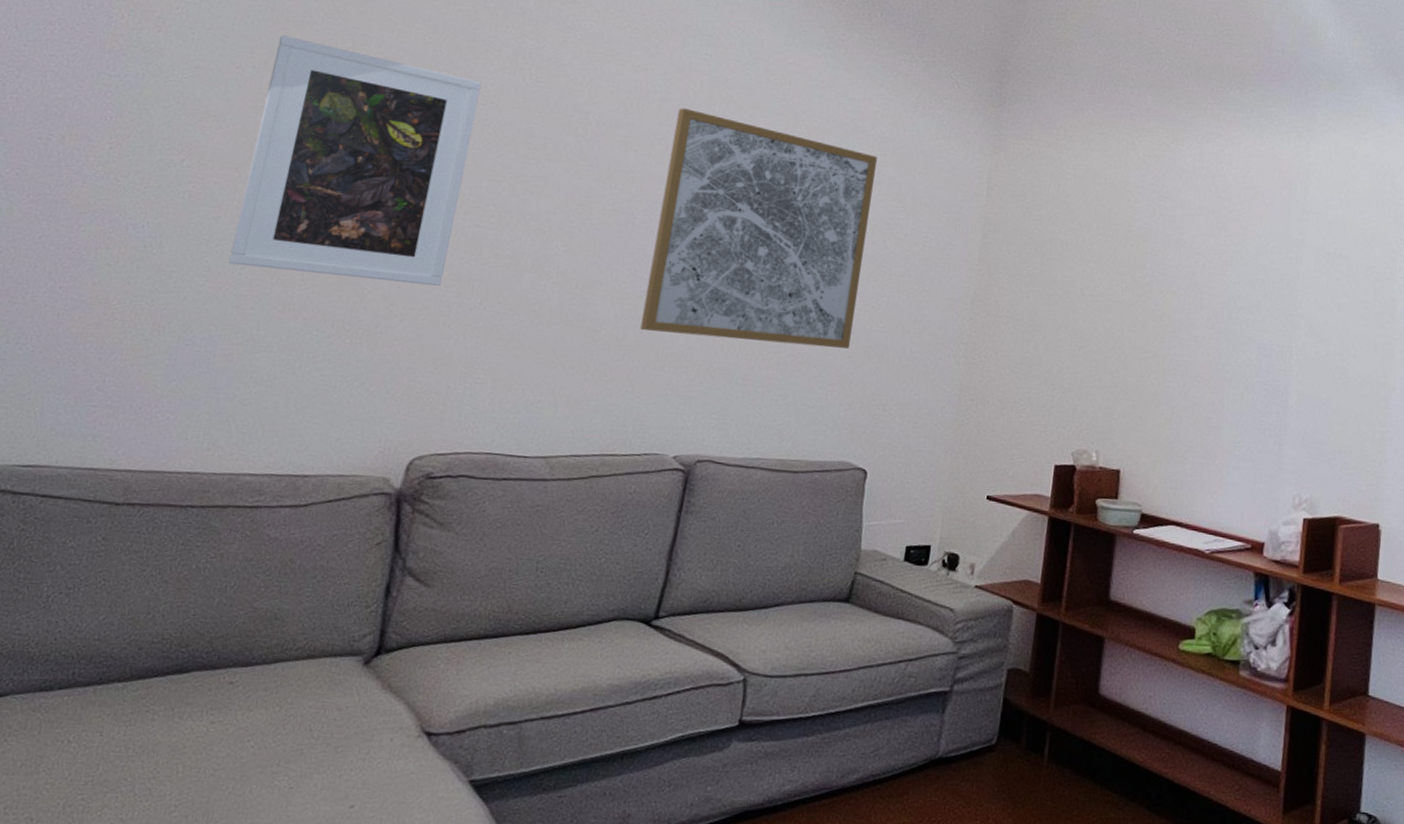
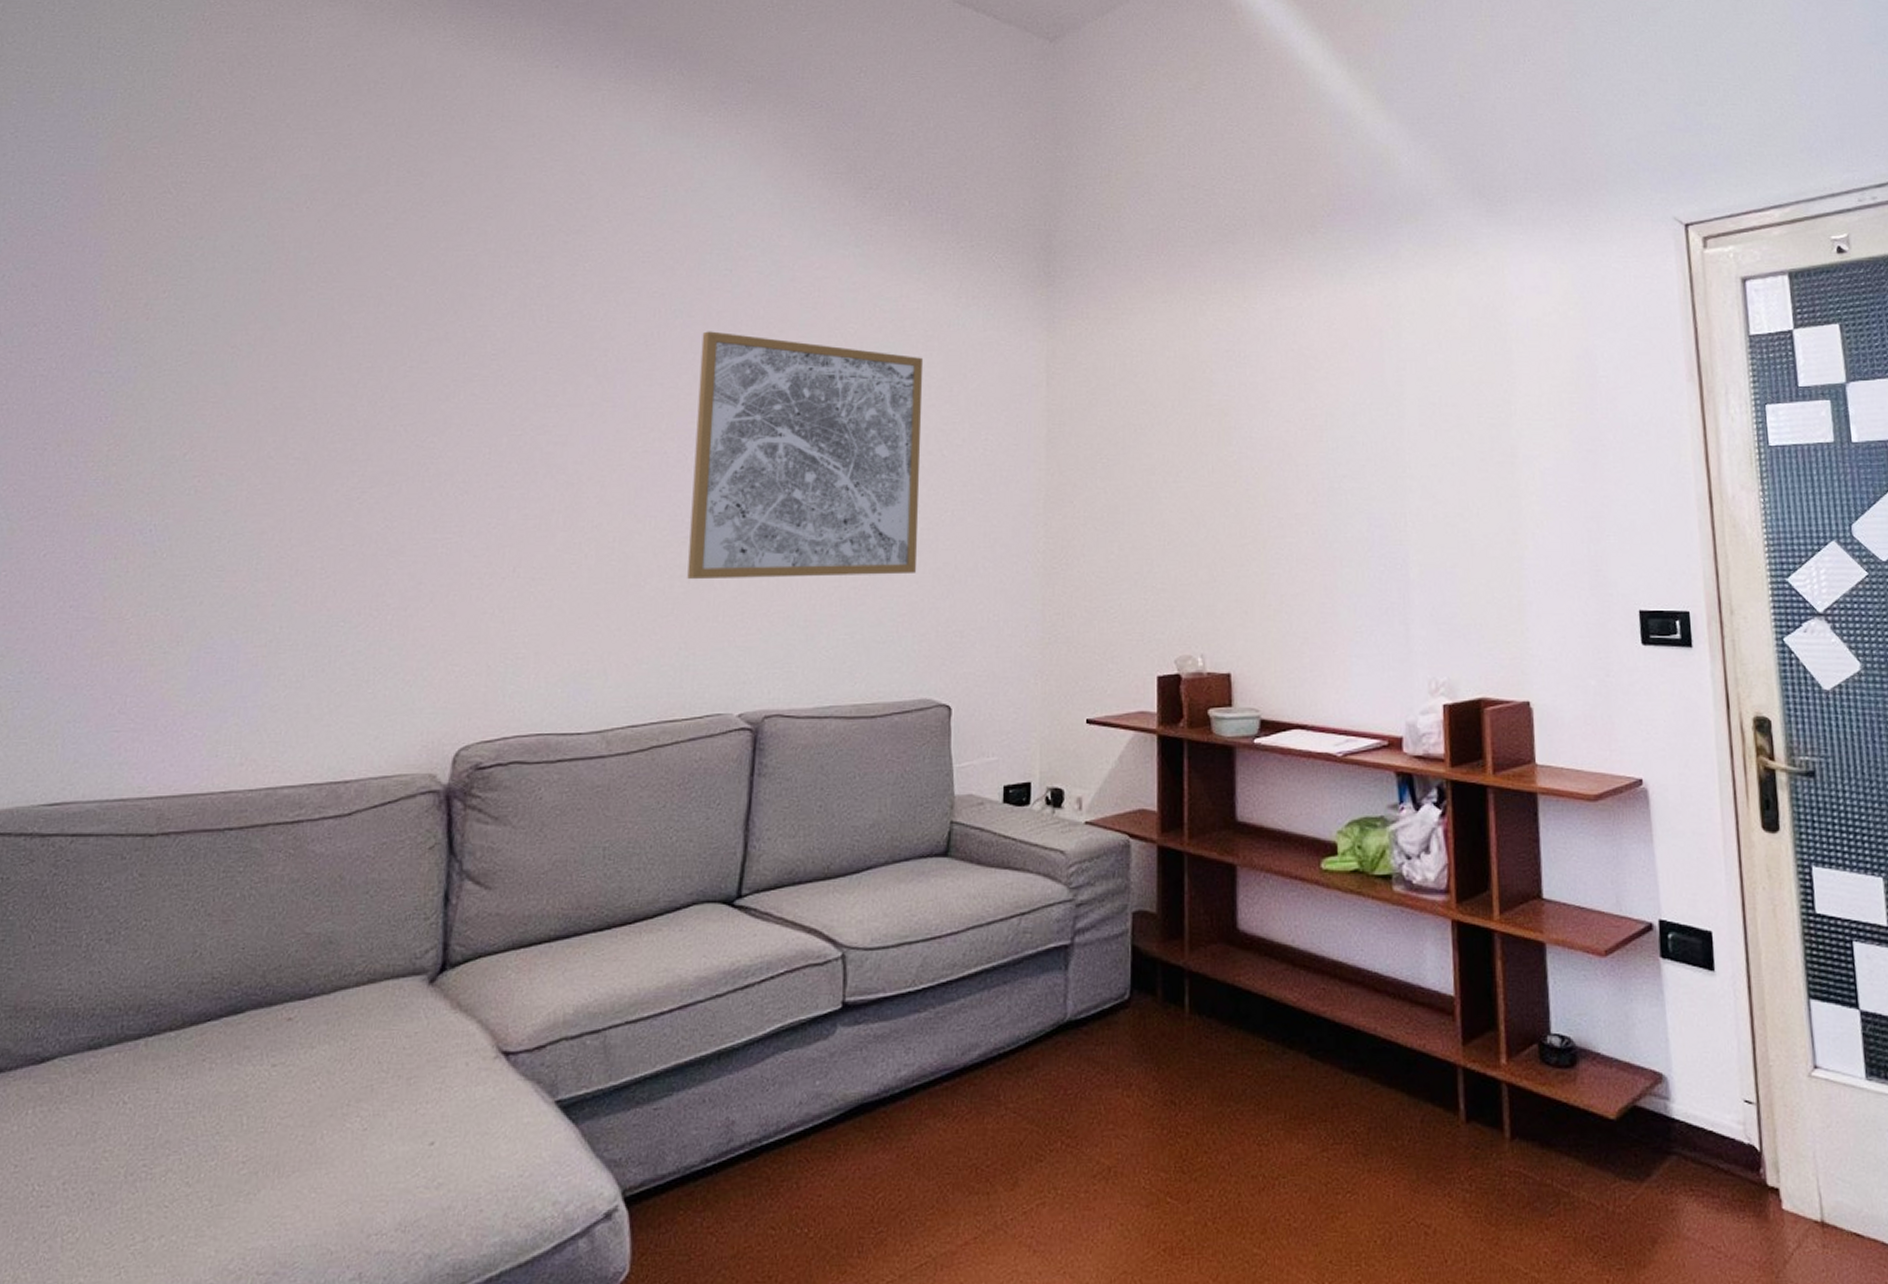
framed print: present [228,35,482,286] -> none [243,307,491,561]

